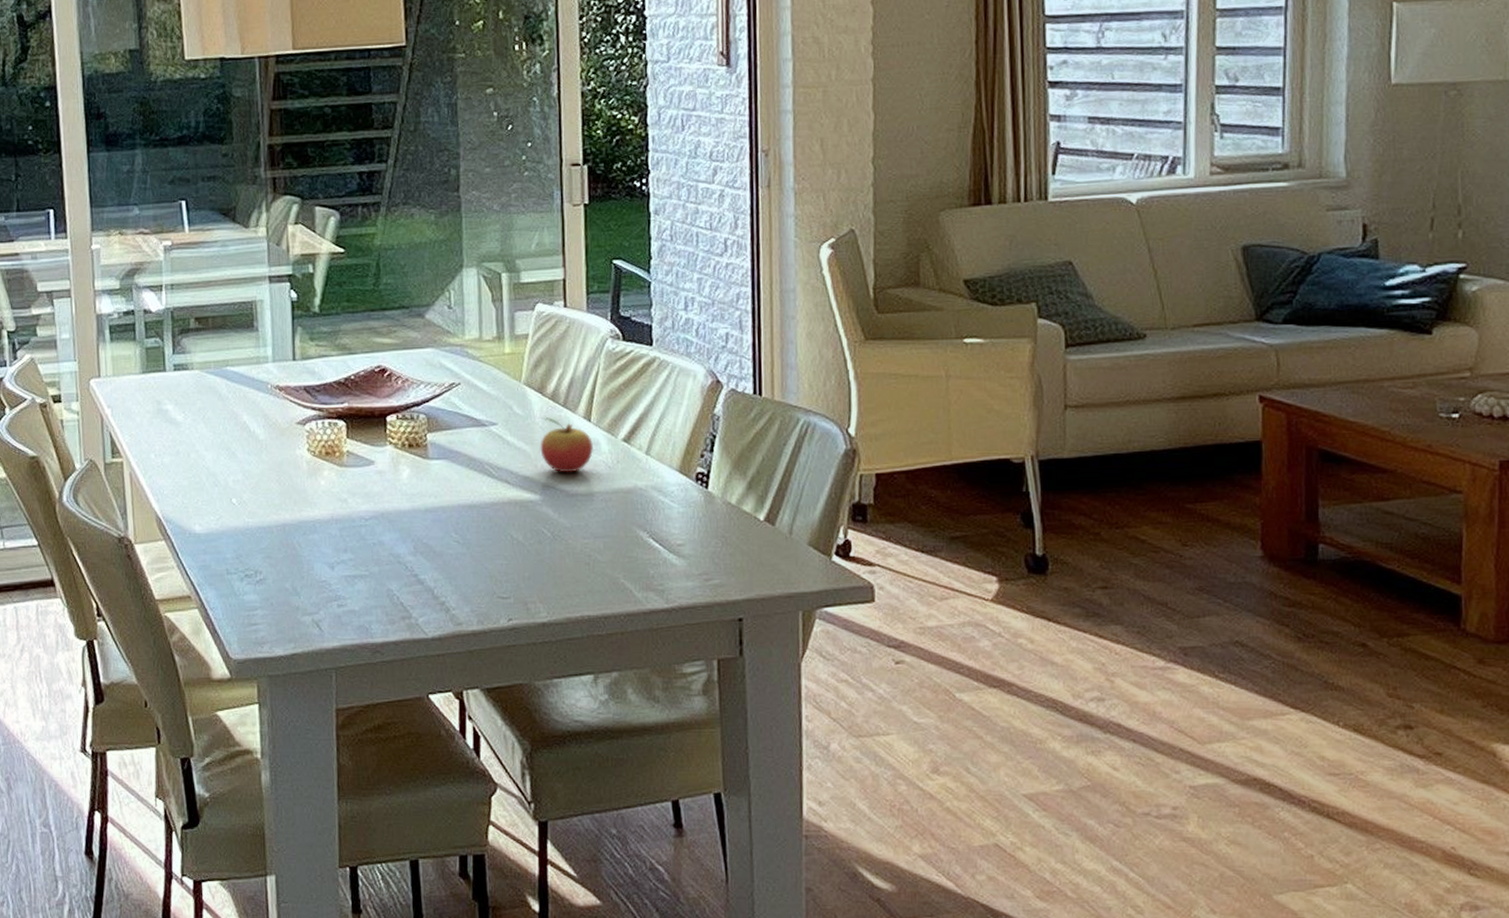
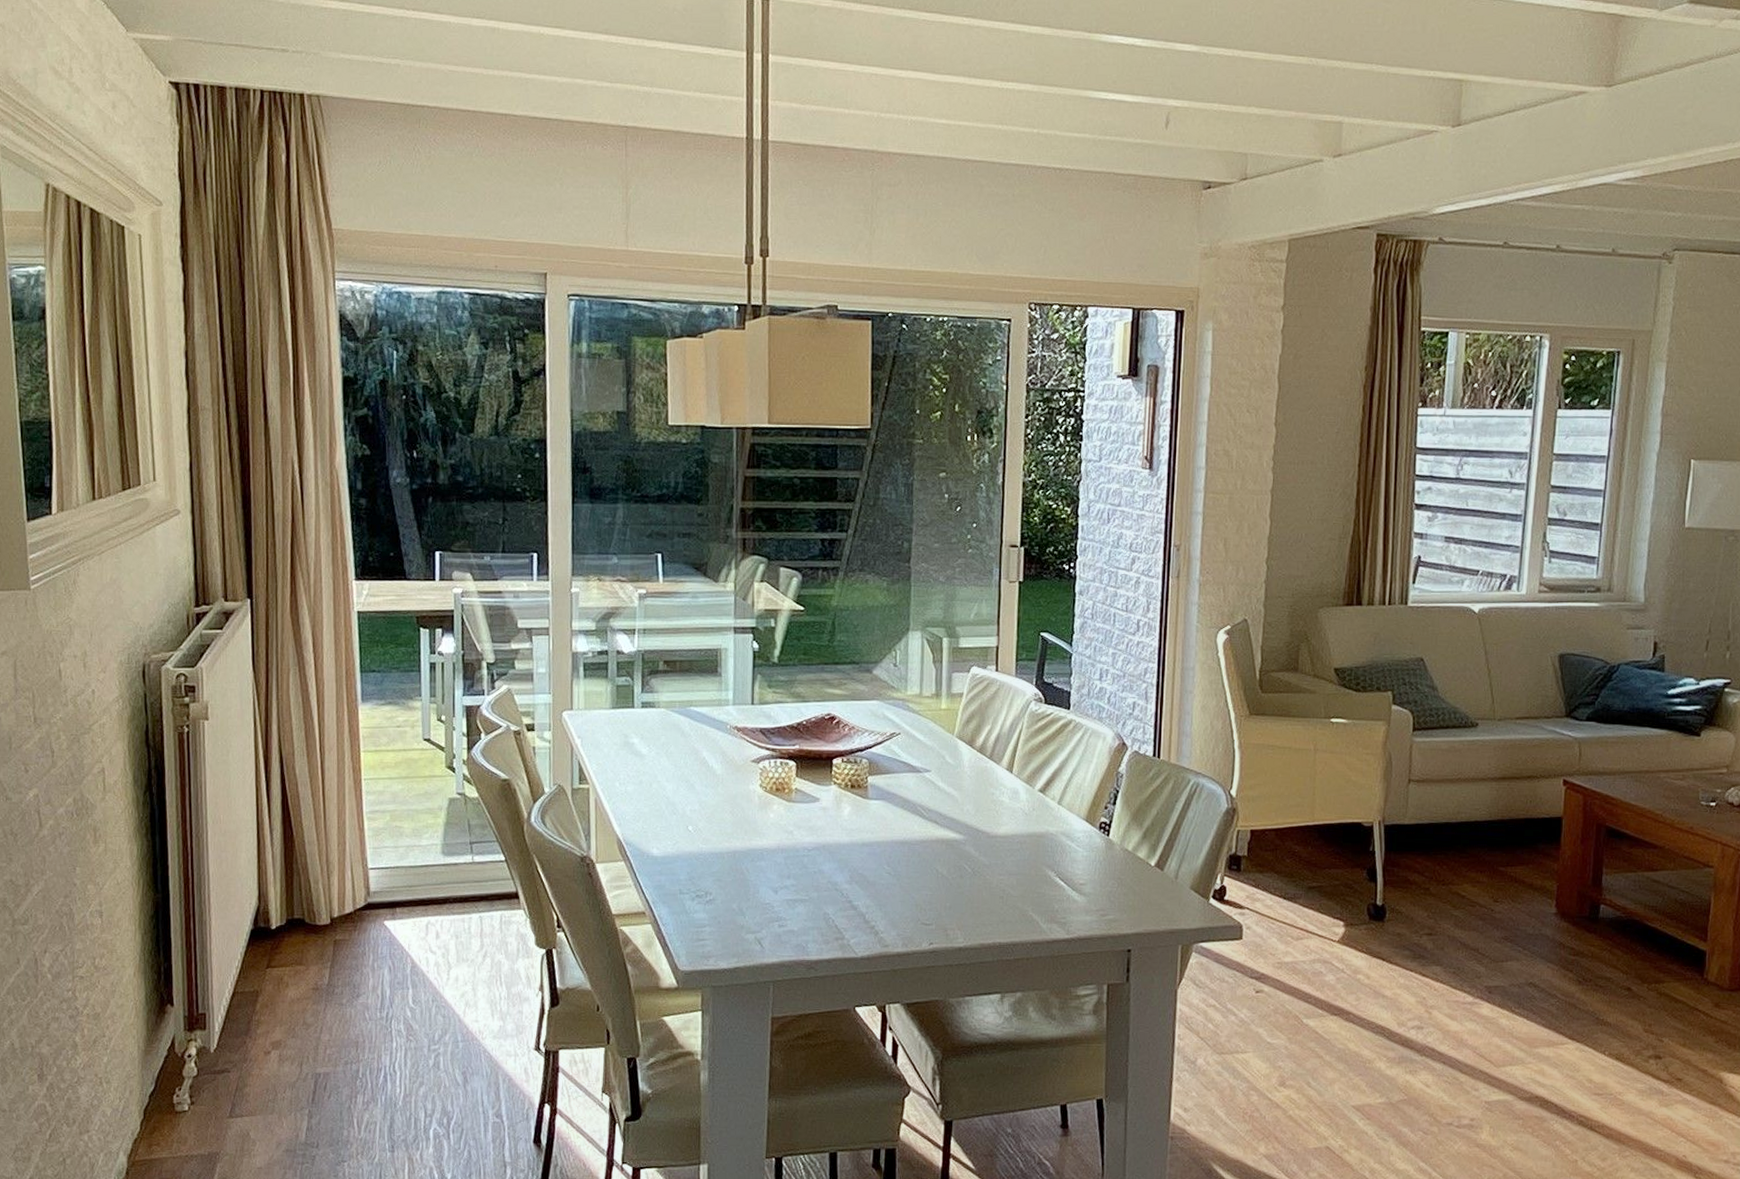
fruit: present [540,418,594,473] -> none [967,768,1014,817]

